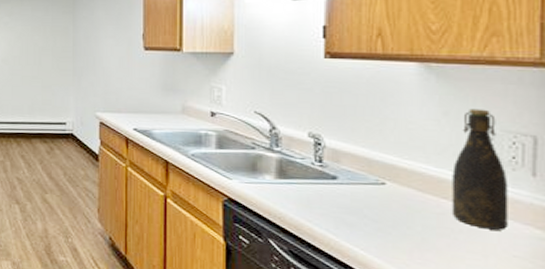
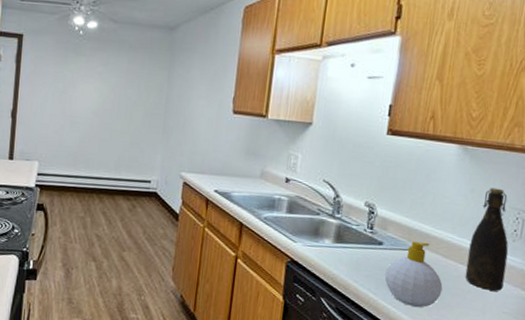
soap bottle: none [345,174,423,251] -> present [384,241,443,308]

